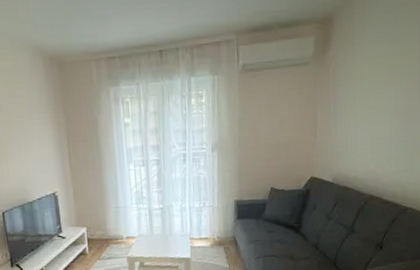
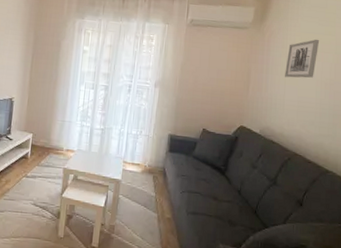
wall art: none [355,62,391,114] -> present [285,39,320,79]

